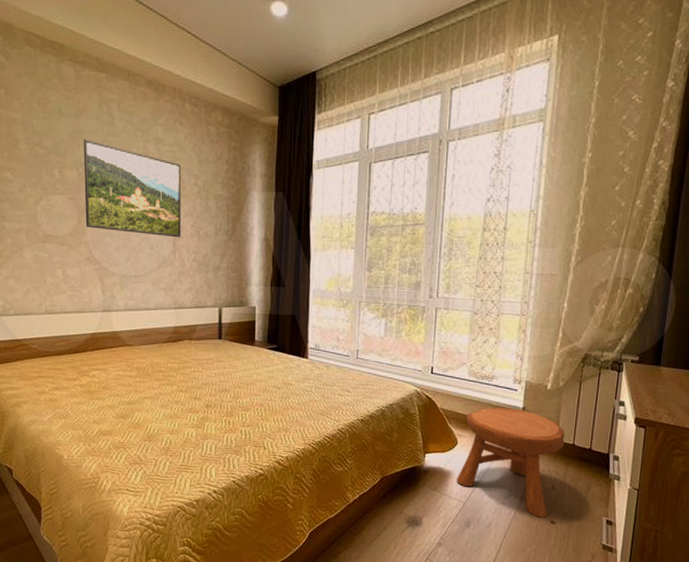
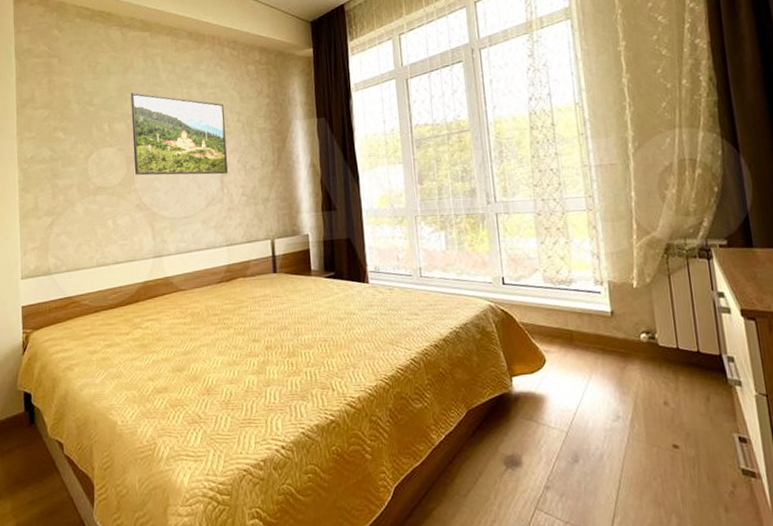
stool: present [456,407,565,518] -> none [550,313,668,442]

